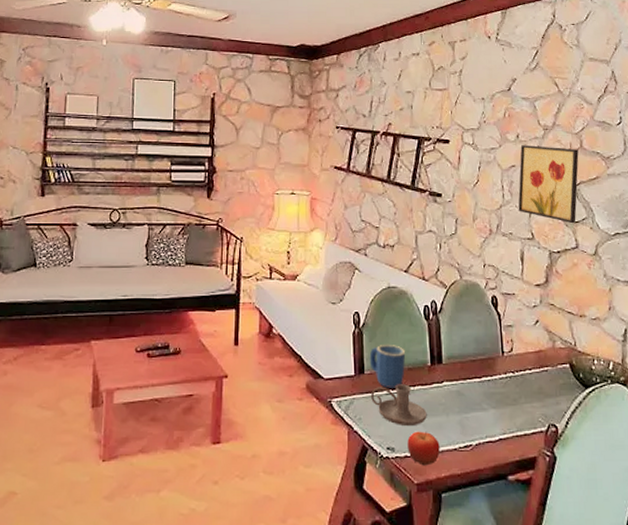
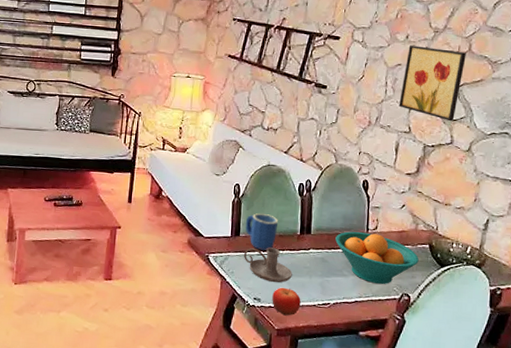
fruit bowl: none [469,357,561,416] -> present [335,231,419,285]

